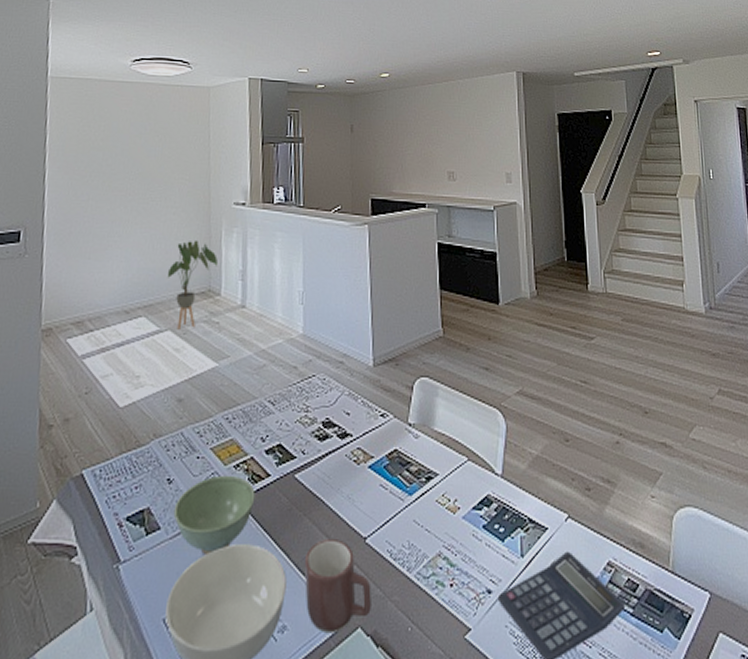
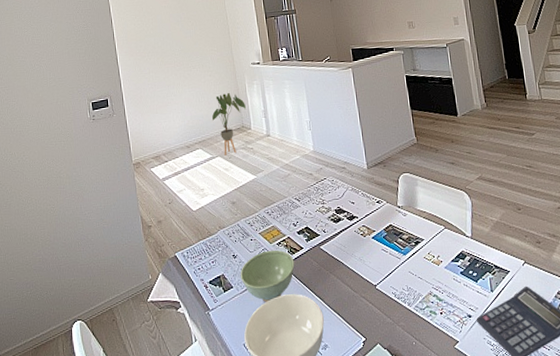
mug: present [304,539,371,634] -> none [334,287,385,349]

